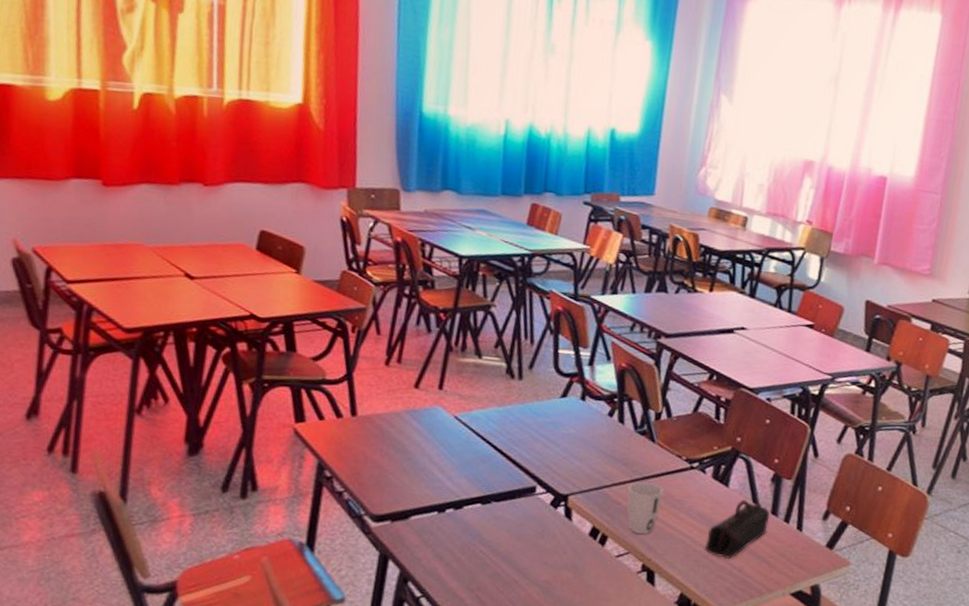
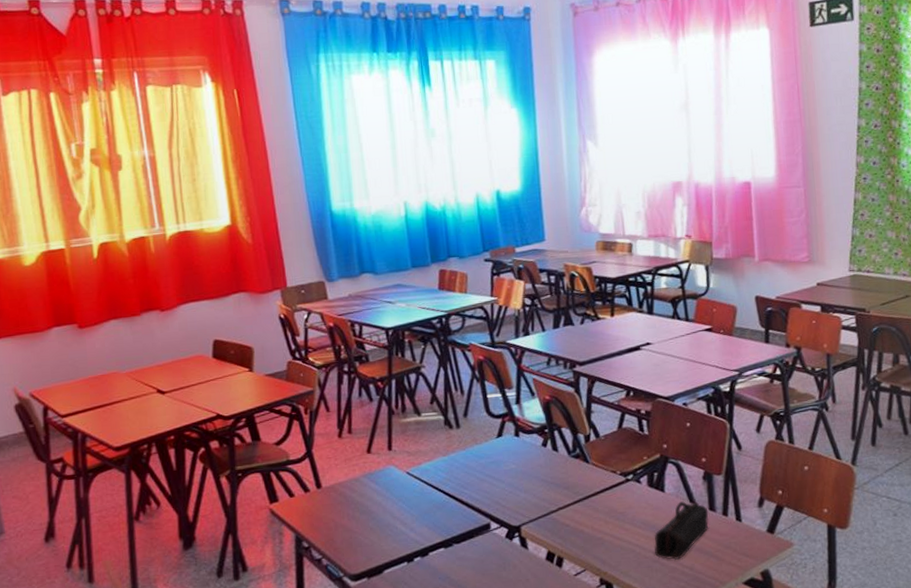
cup: present [626,482,663,534] -> none [572,501,606,550]

